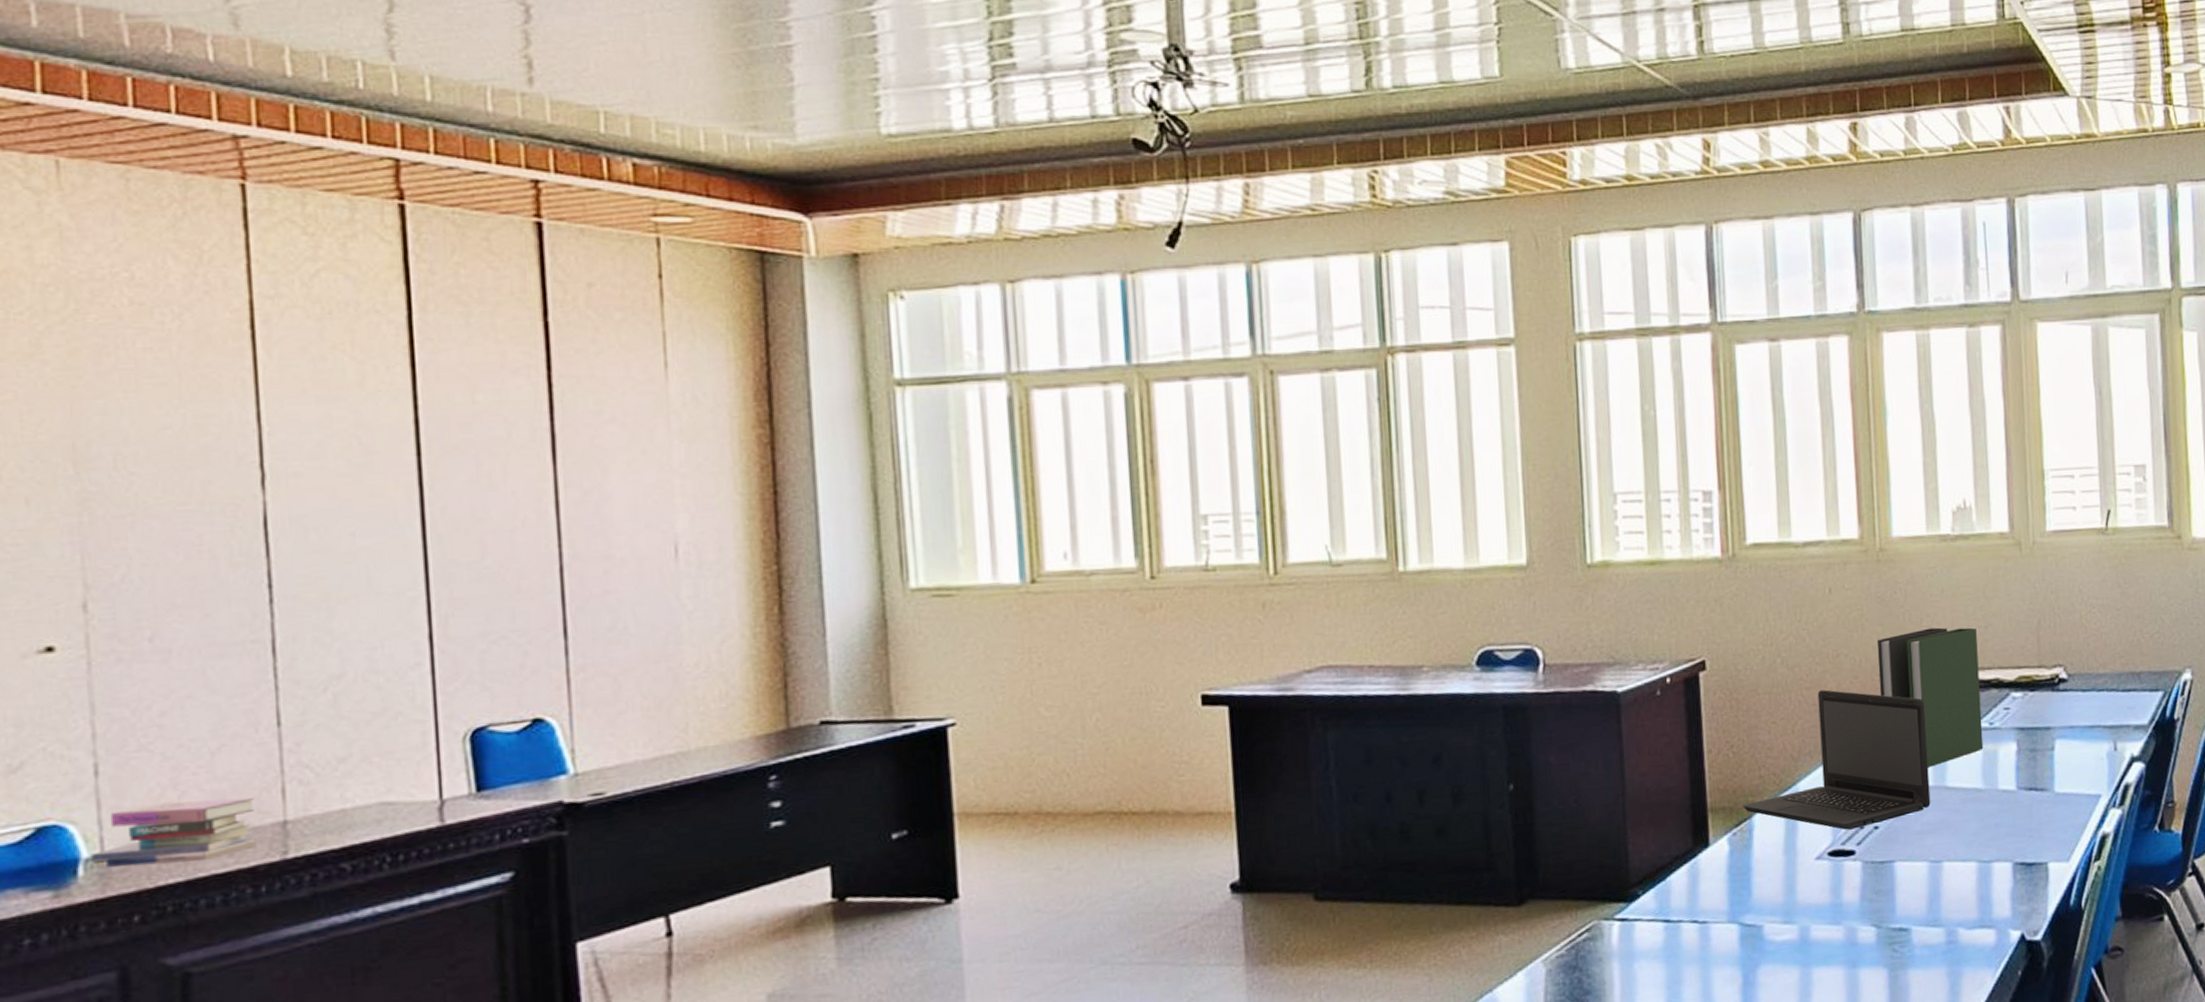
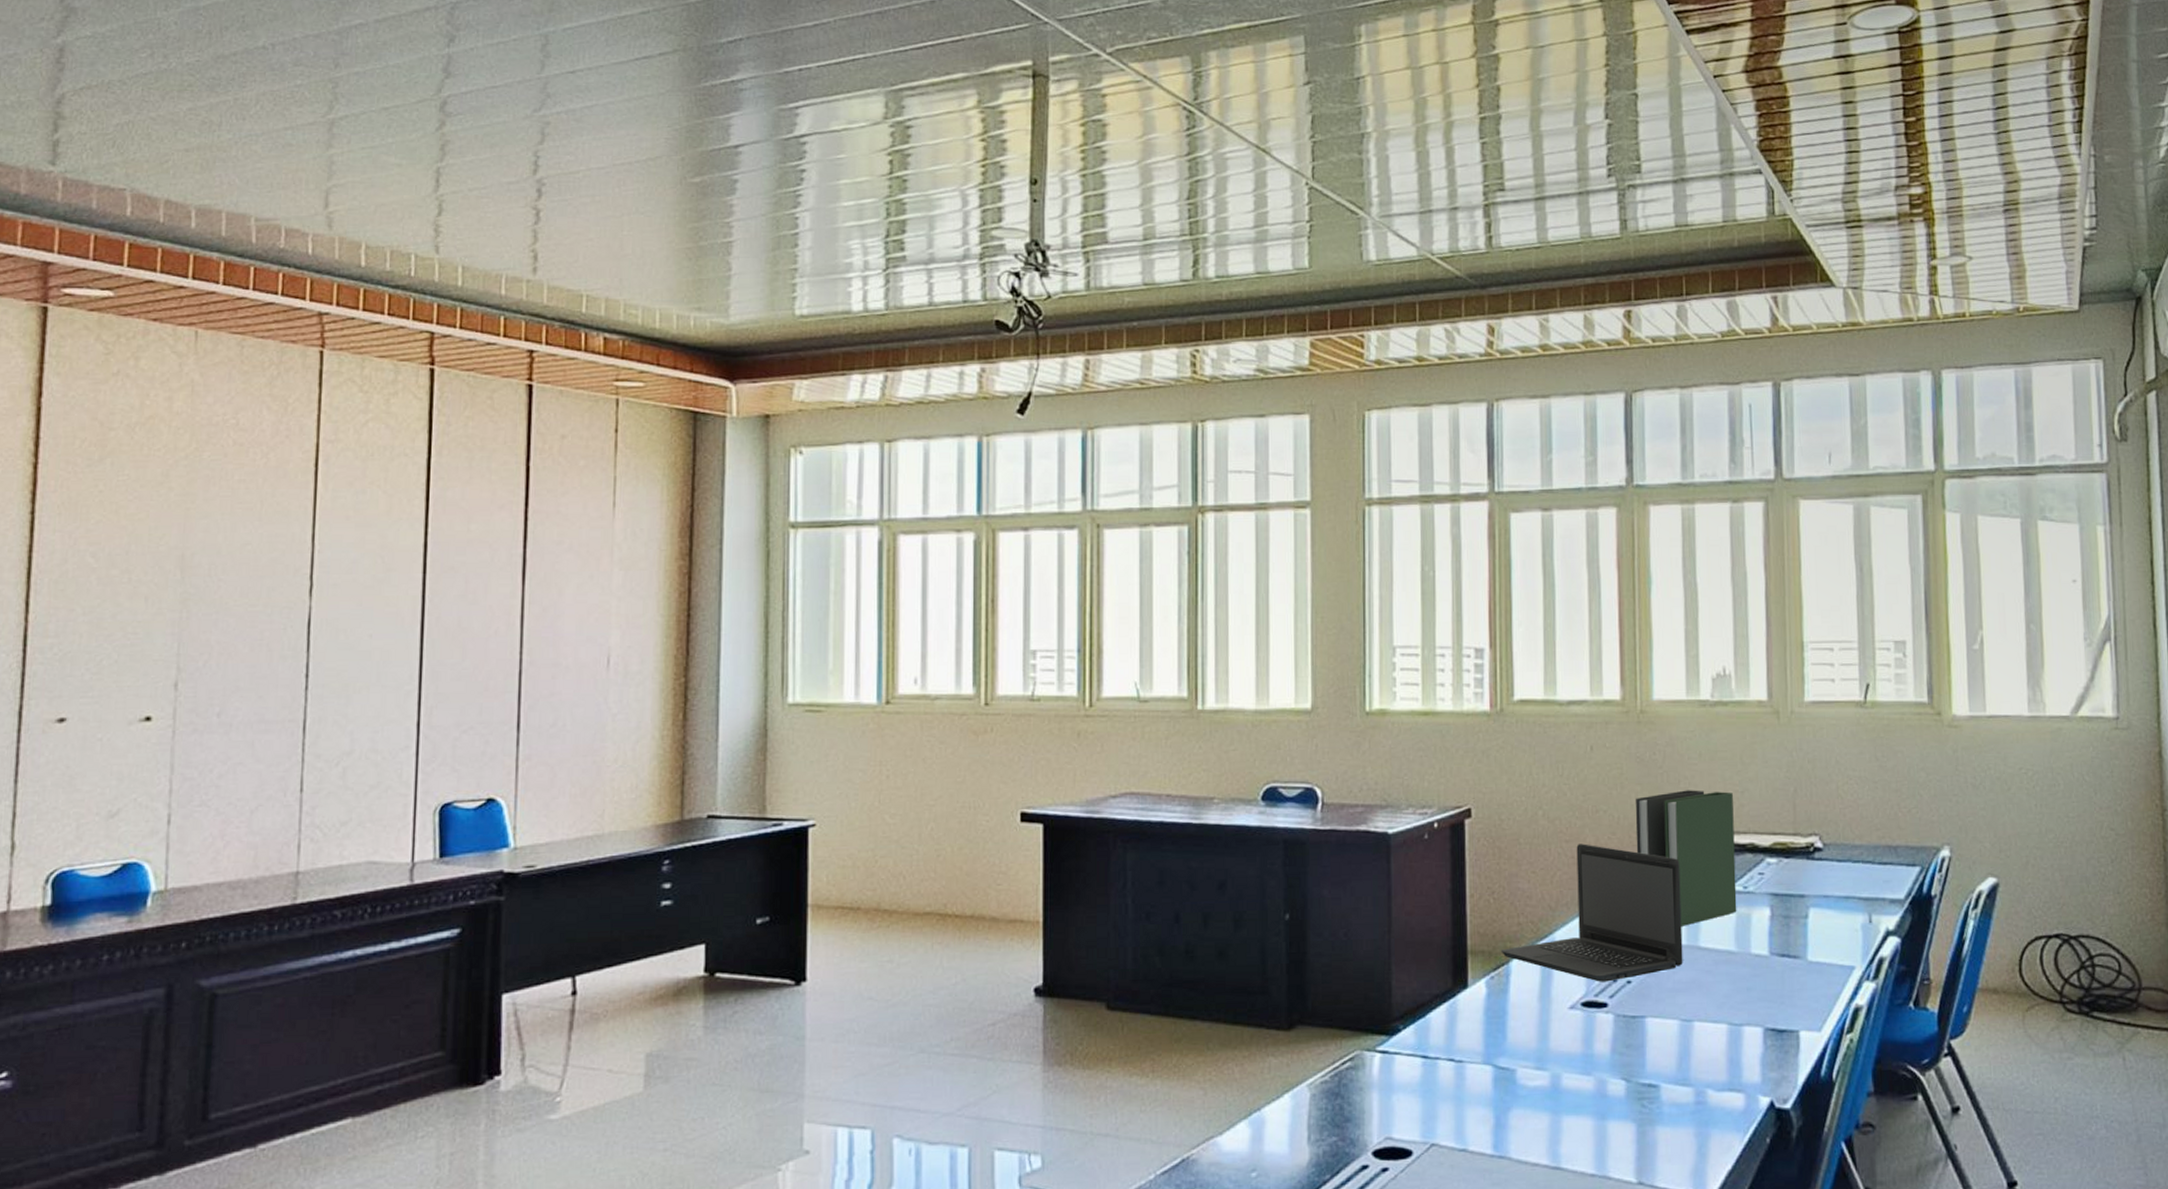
books: present [91,797,256,868] -> none [157,849,277,901]

